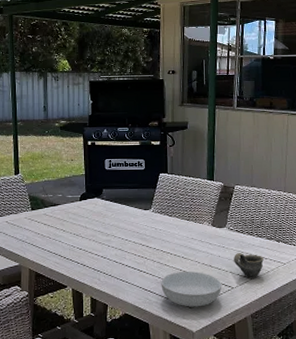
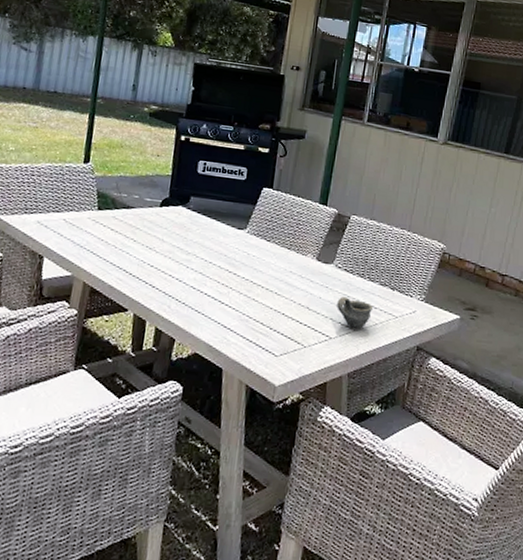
serving bowl: present [161,271,222,307] -> none [244,309,319,357]

